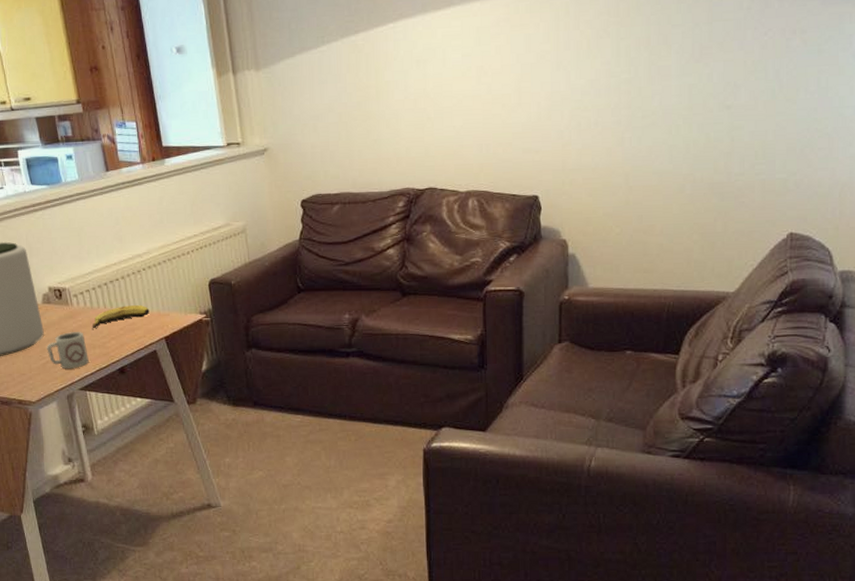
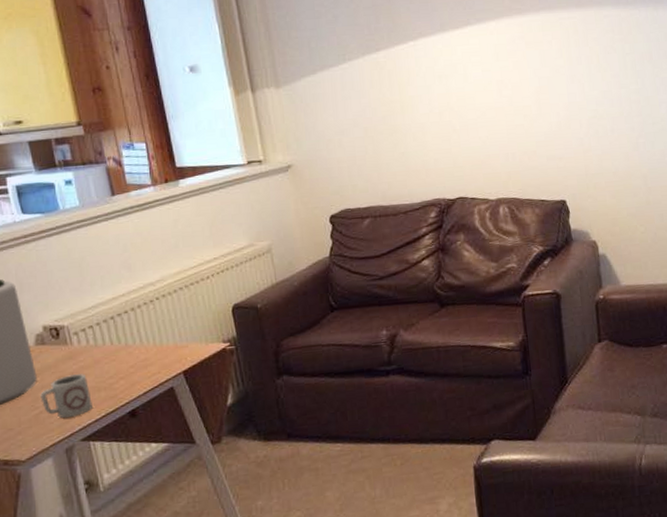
banana: present [92,305,150,329] -> none [96,338,165,370]

